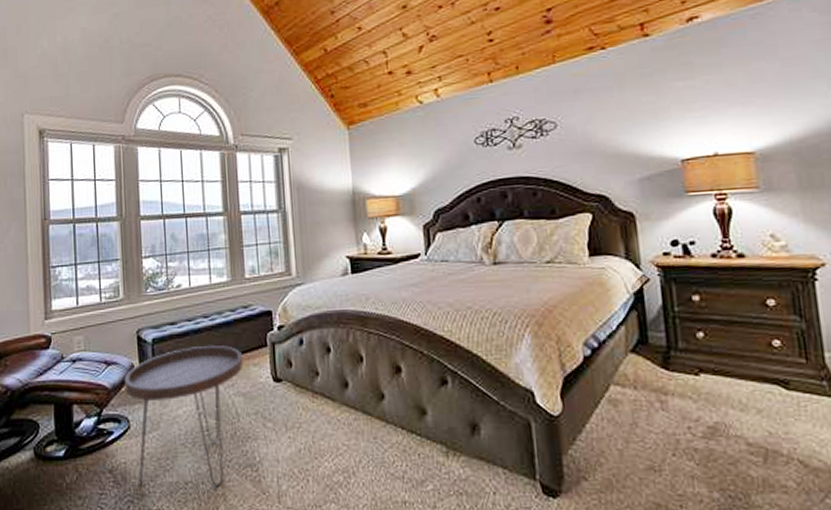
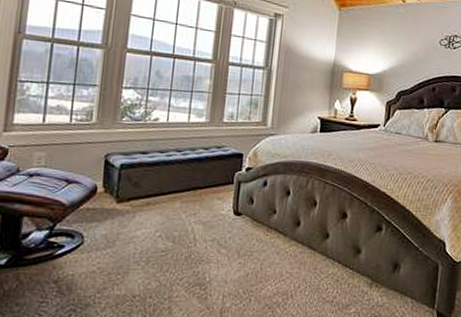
side table: present [124,345,244,487] -> none [83,176,209,302]

